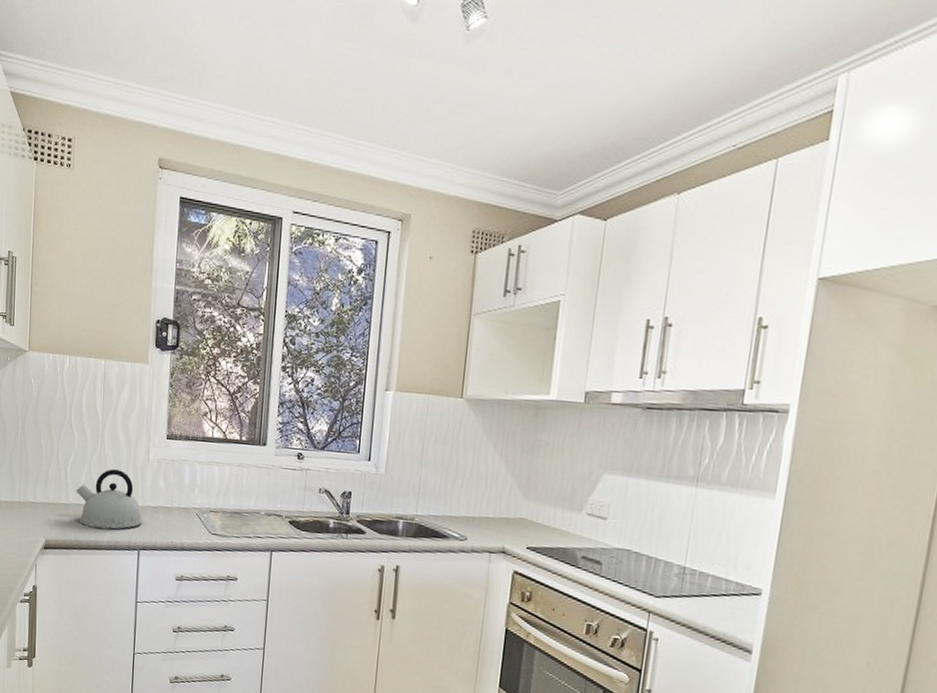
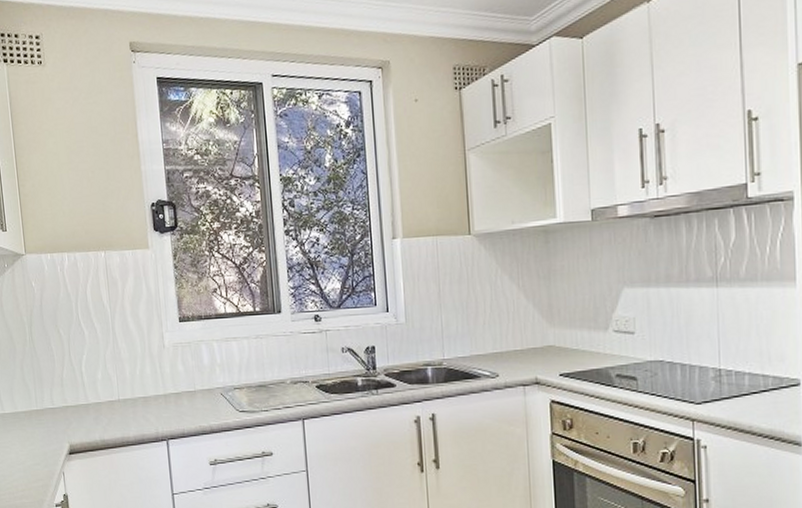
kettle: present [76,469,143,530] -> none [94,361,168,425]

